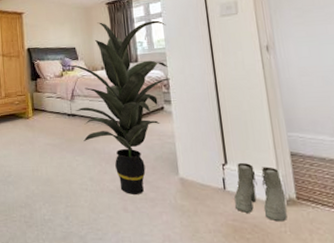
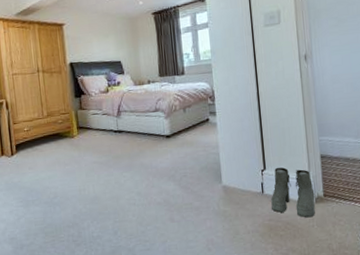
indoor plant: present [62,20,170,194] -> none [107,31,216,205]

